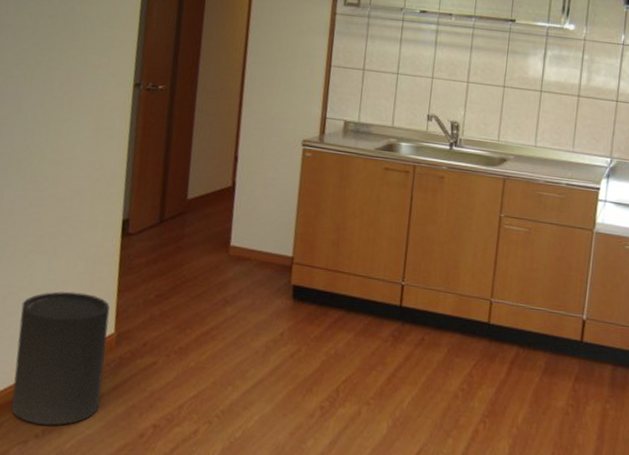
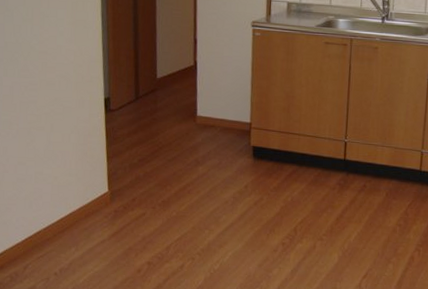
trash can: present [11,291,110,426] -> none [30,160,103,266]

